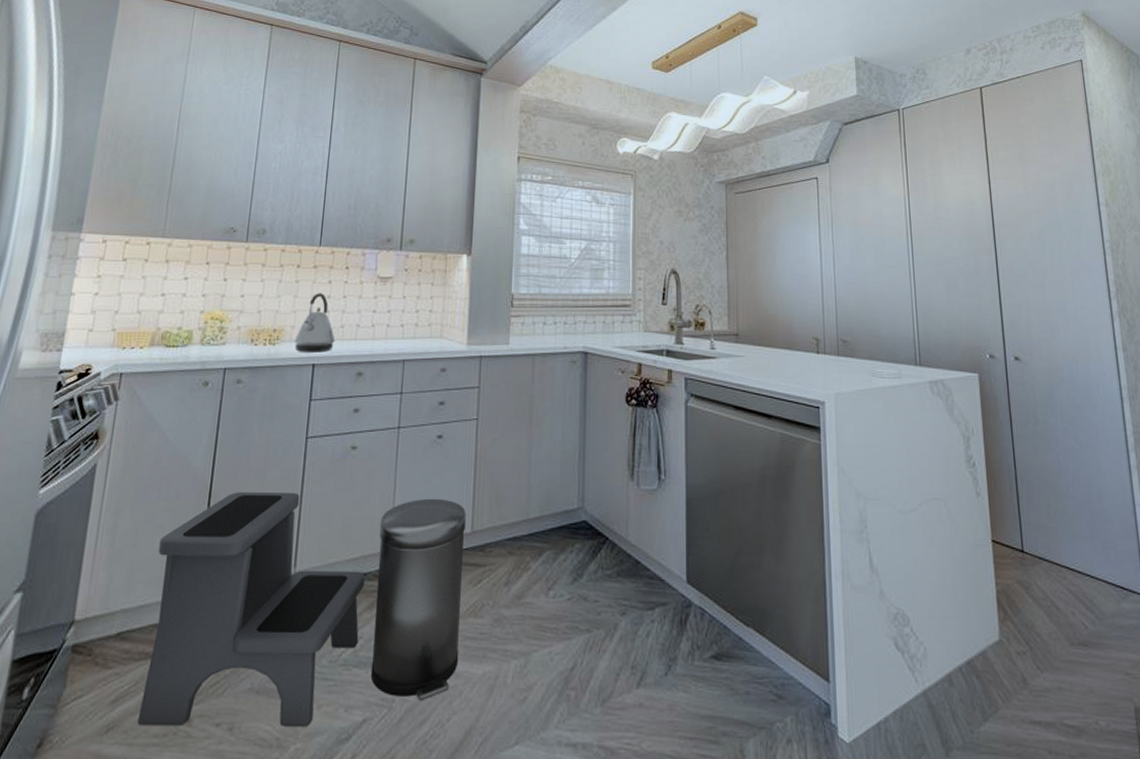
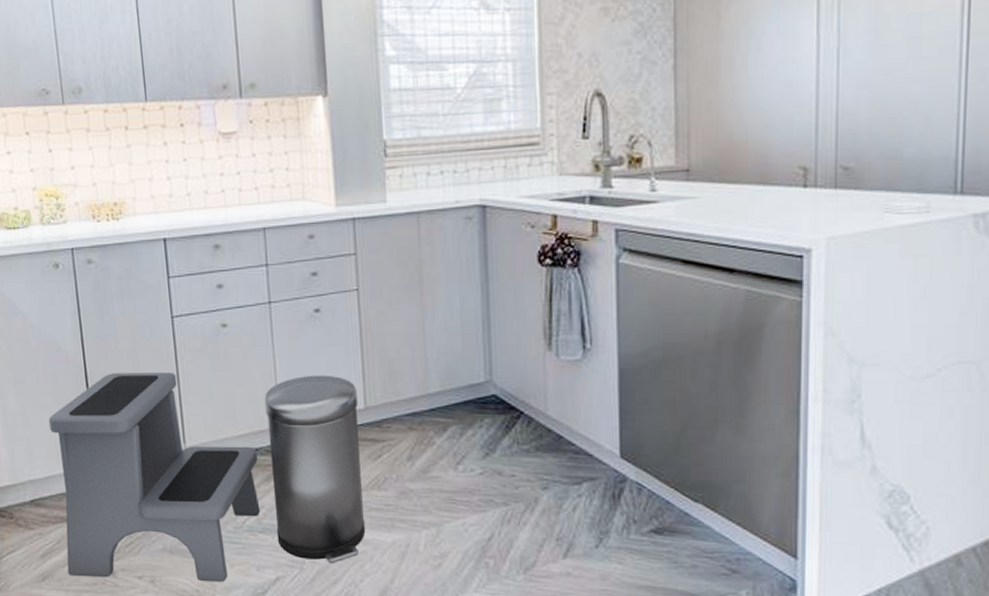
kettle: present [294,293,336,354] -> none [138,157,184,228]

